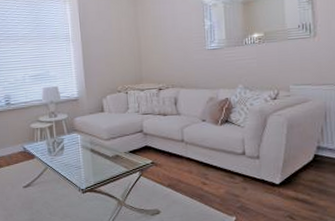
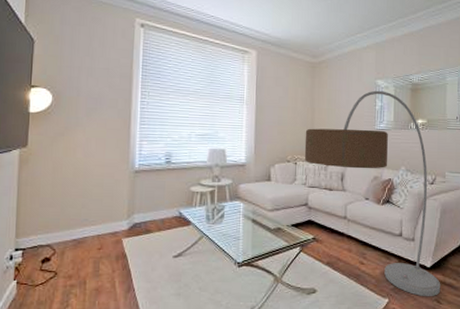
floor lamp: none [133,9,293,214] -> present [304,90,441,297]

